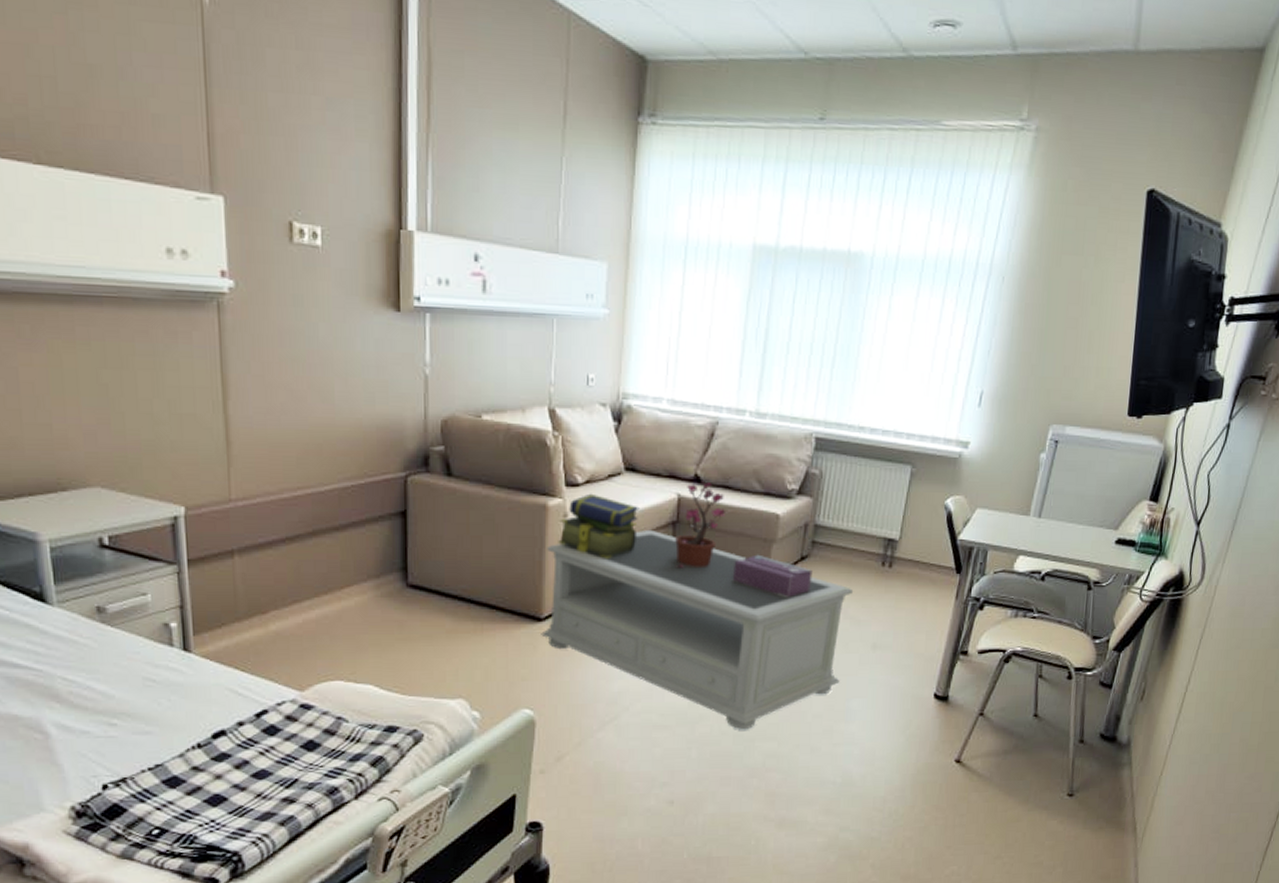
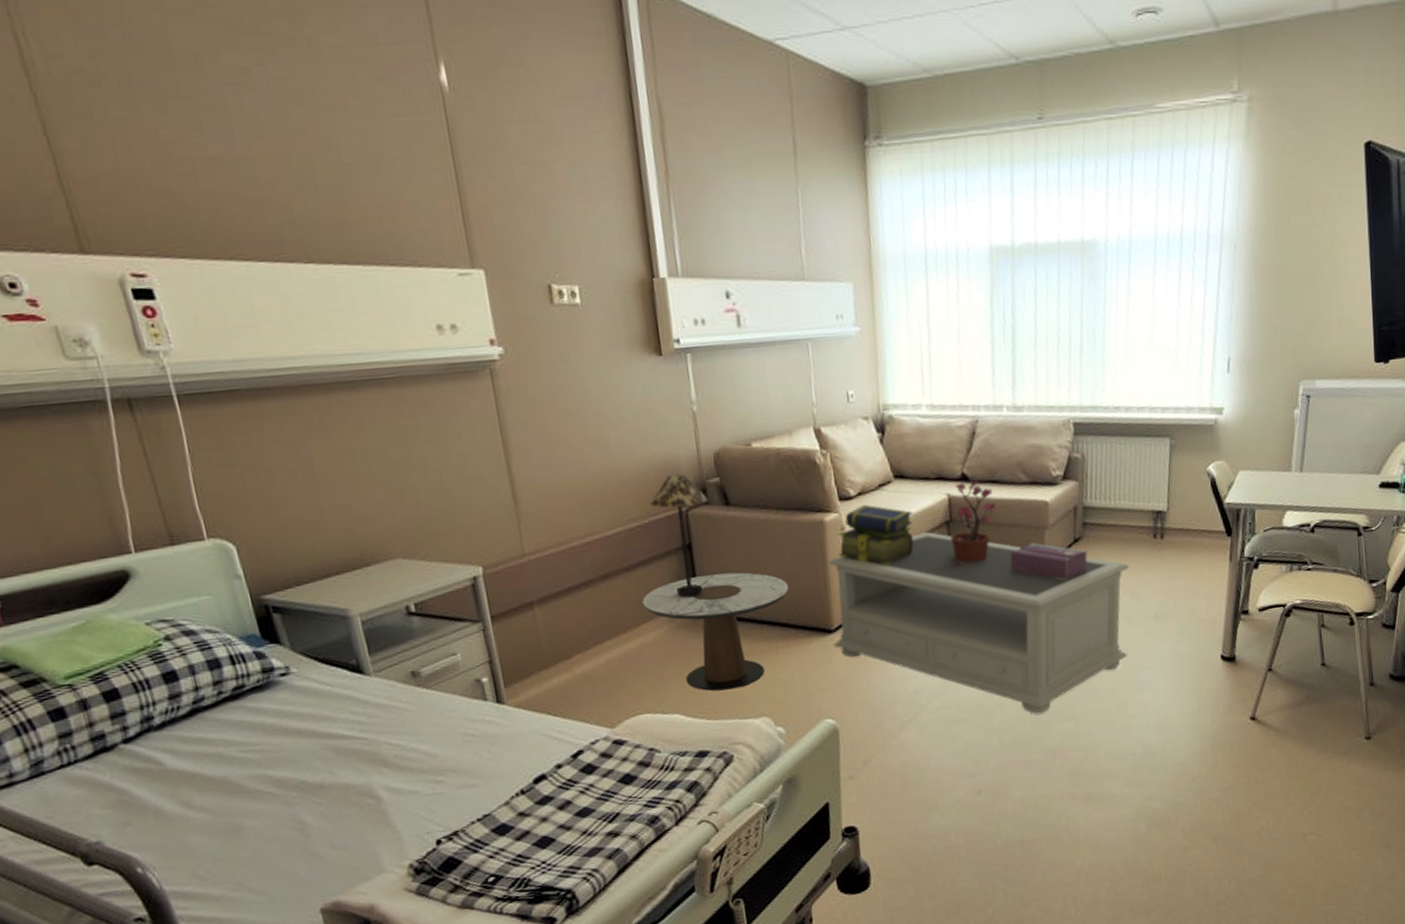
side table: none [348,546,502,666] -> present [642,572,789,691]
table lamp: none [369,437,430,566] -> present [650,473,708,598]

